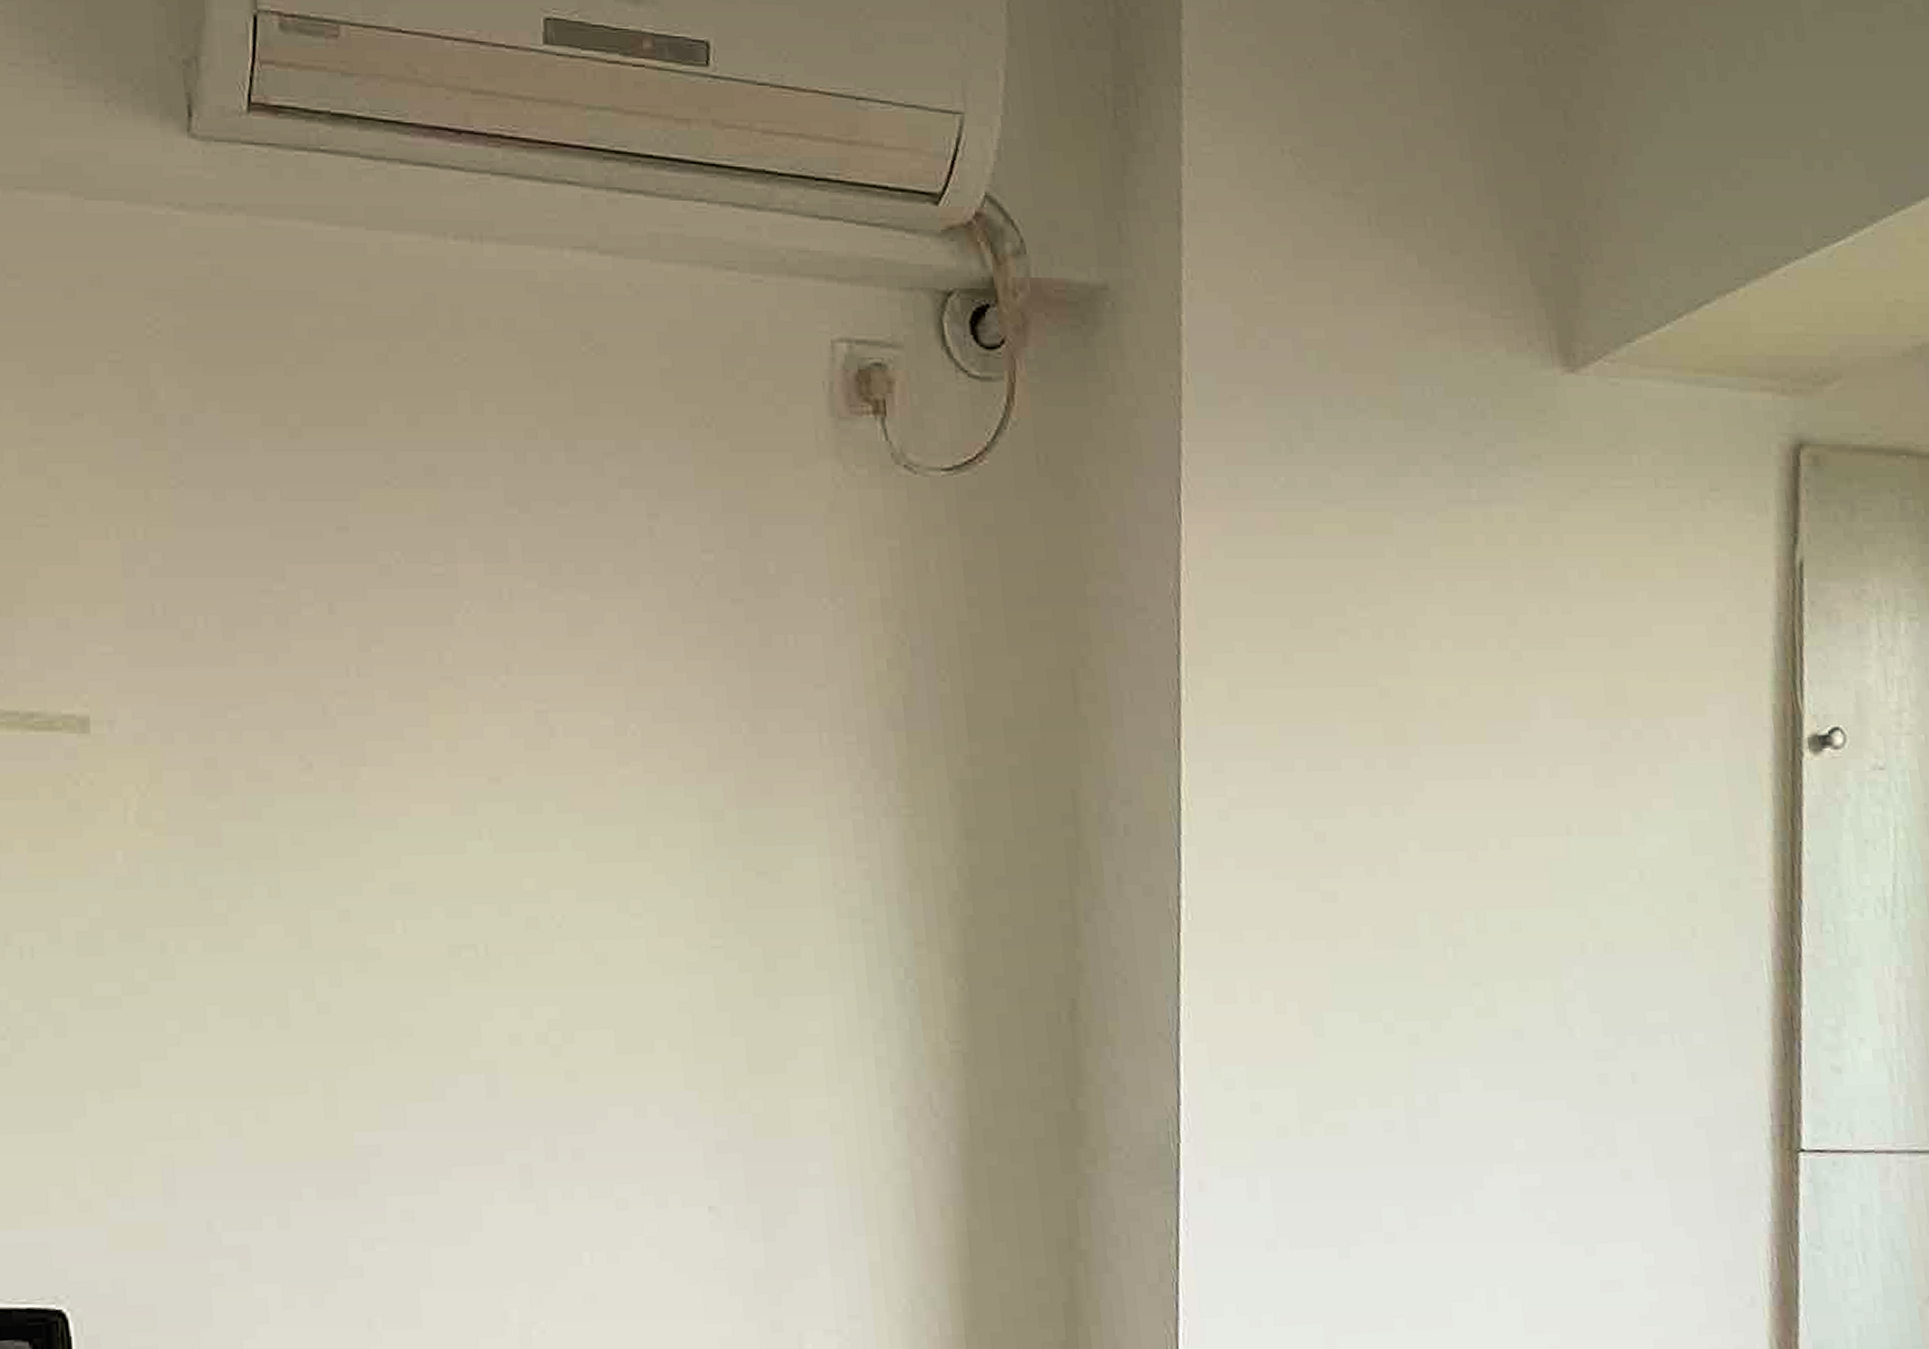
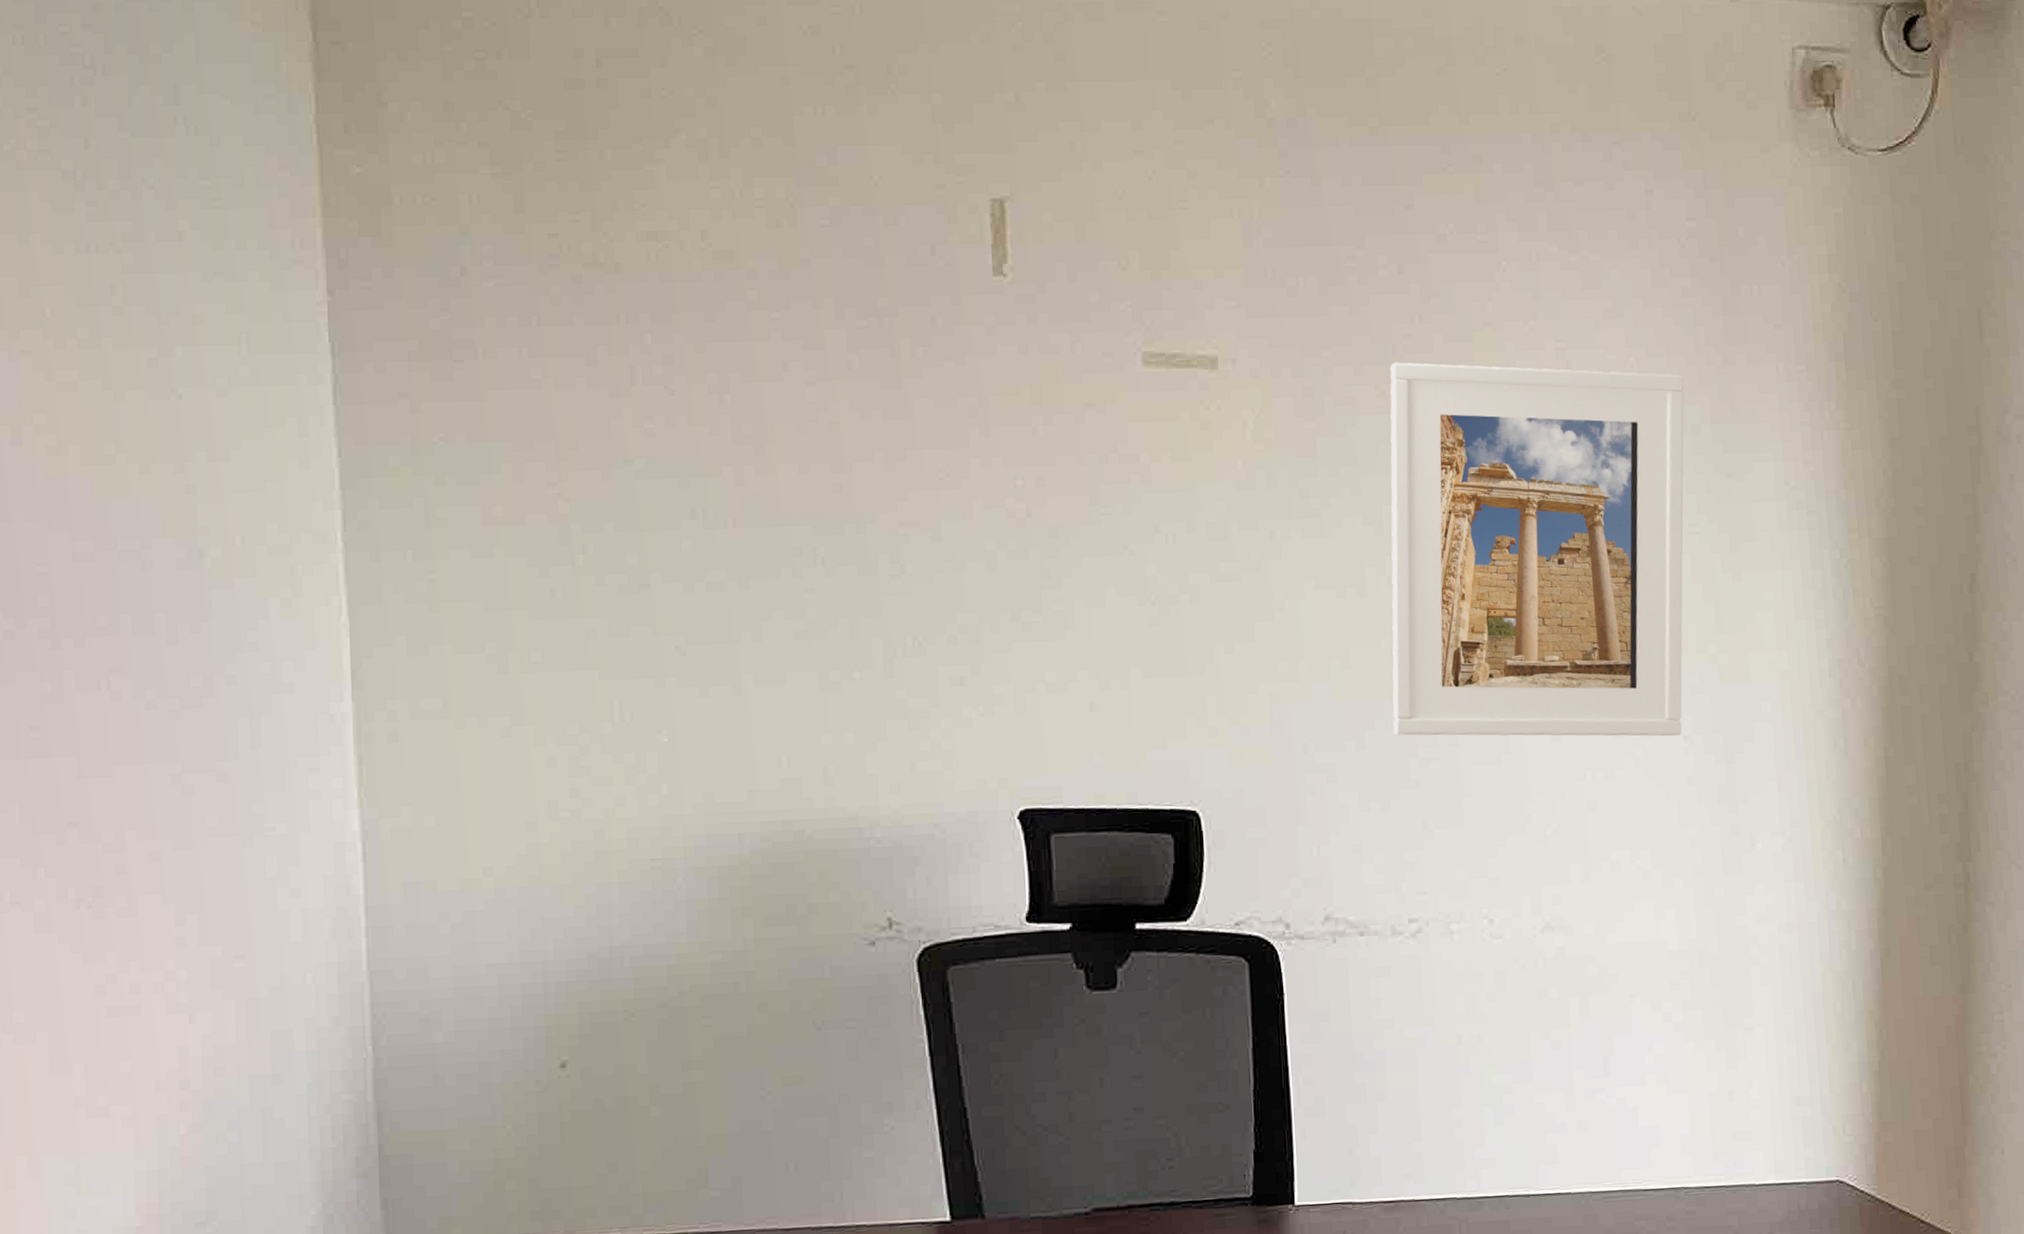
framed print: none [319,726,706,1209] -> present [1390,362,1684,736]

